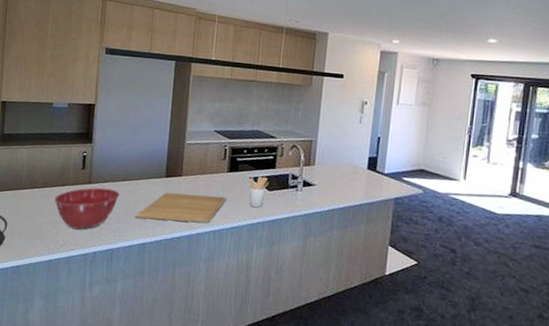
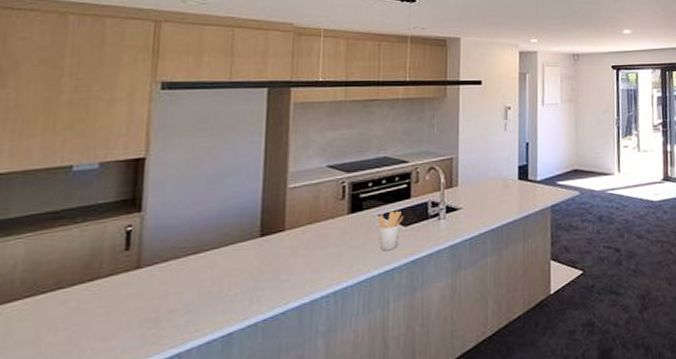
mixing bowl: present [54,187,119,230] -> none [74,269,189,340]
chopping board: present [135,192,226,223] -> none [214,246,349,301]

